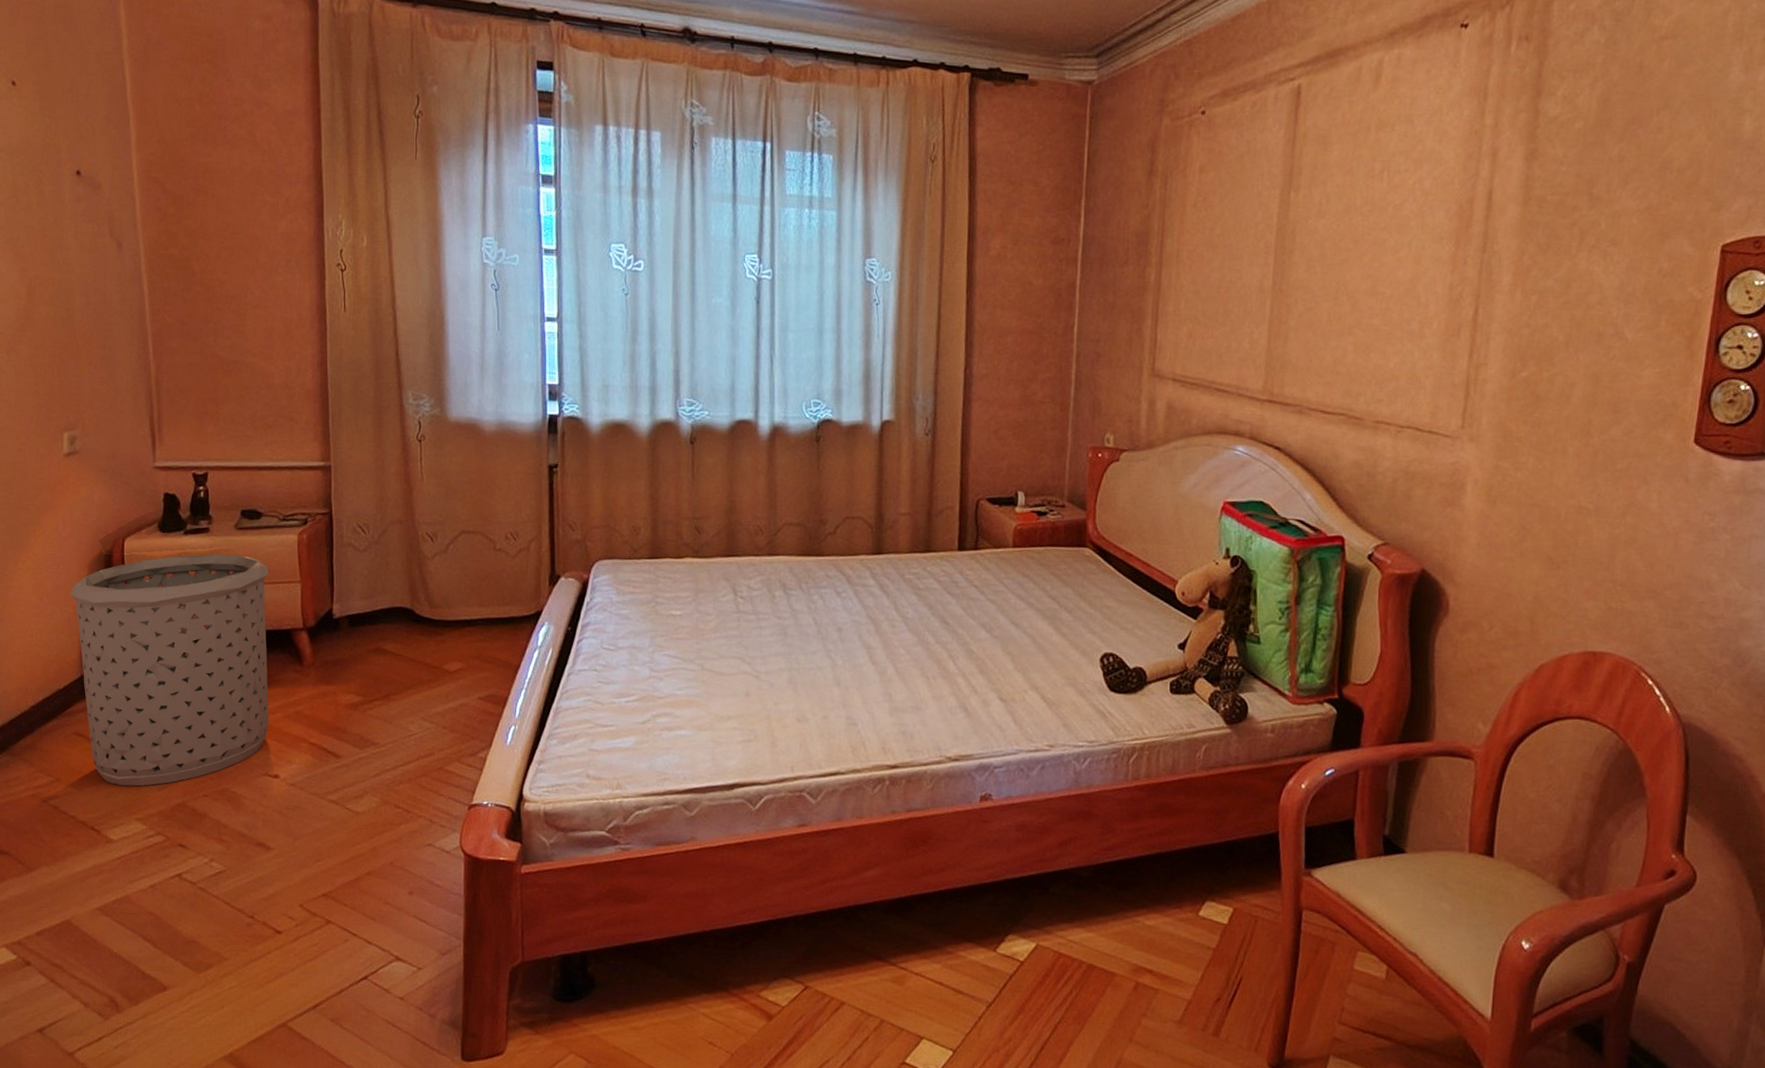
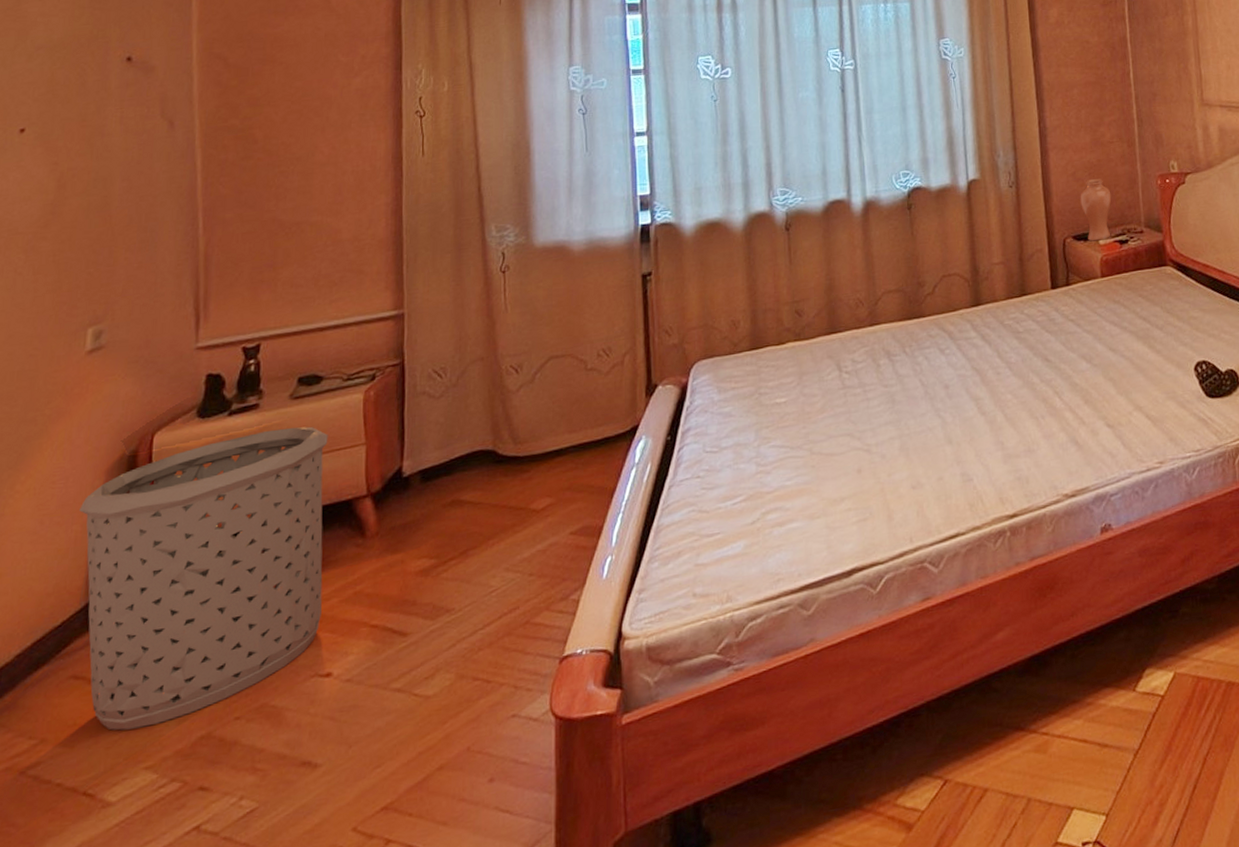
vase: none [1000,439,1035,508] -> present [1080,178,1112,242]

